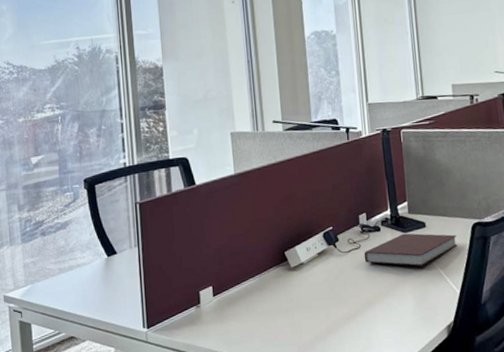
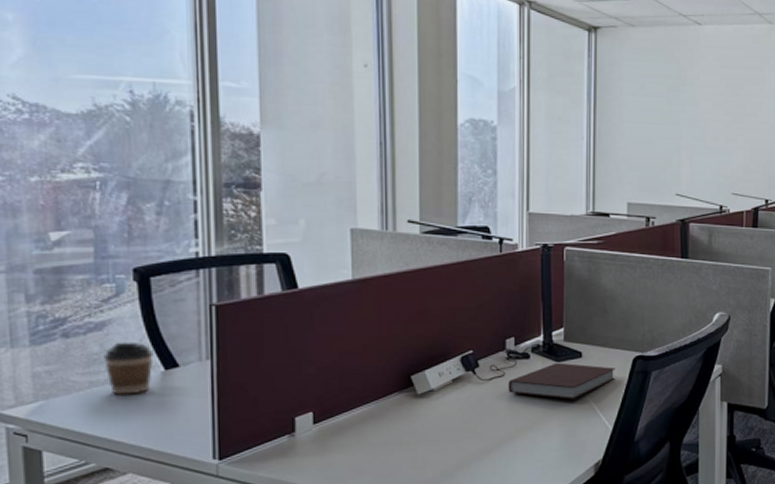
coffee cup: none [67,235,100,278] -> present [103,341,154,395]

